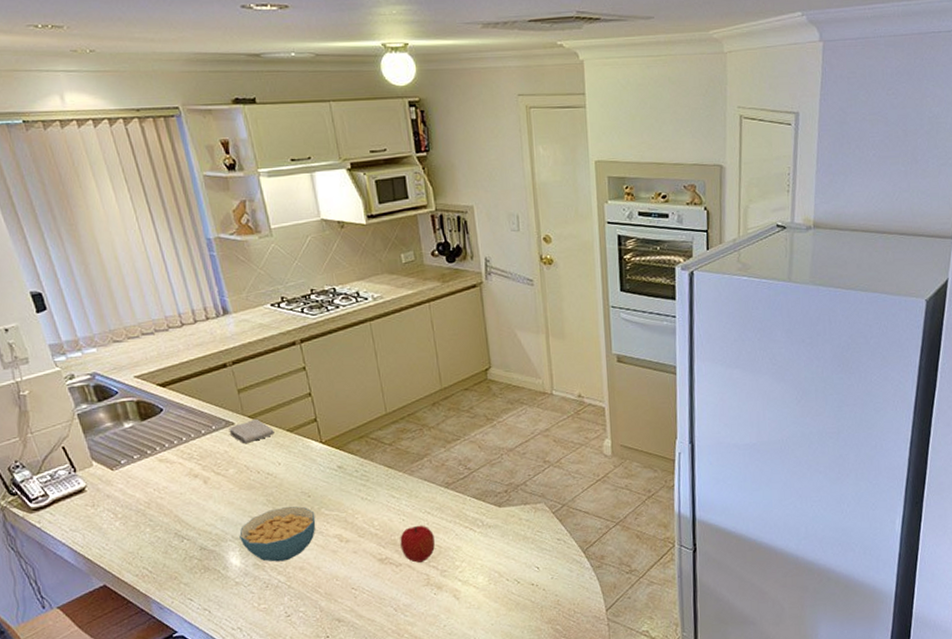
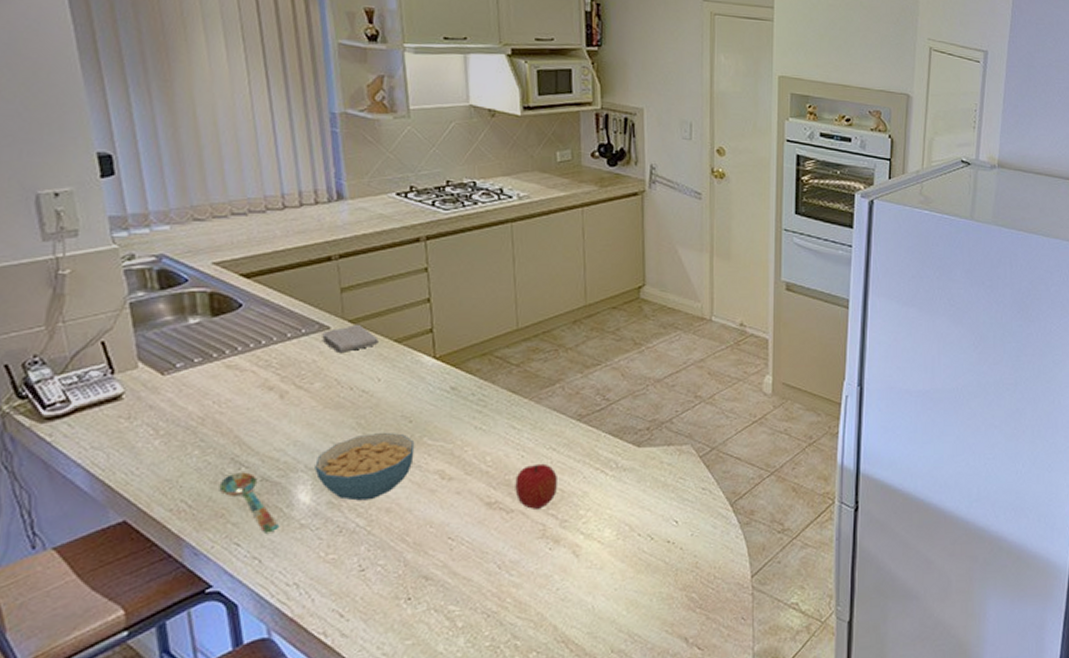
spoon: none [169,543,221,590] -> present [219,472,280,533]

